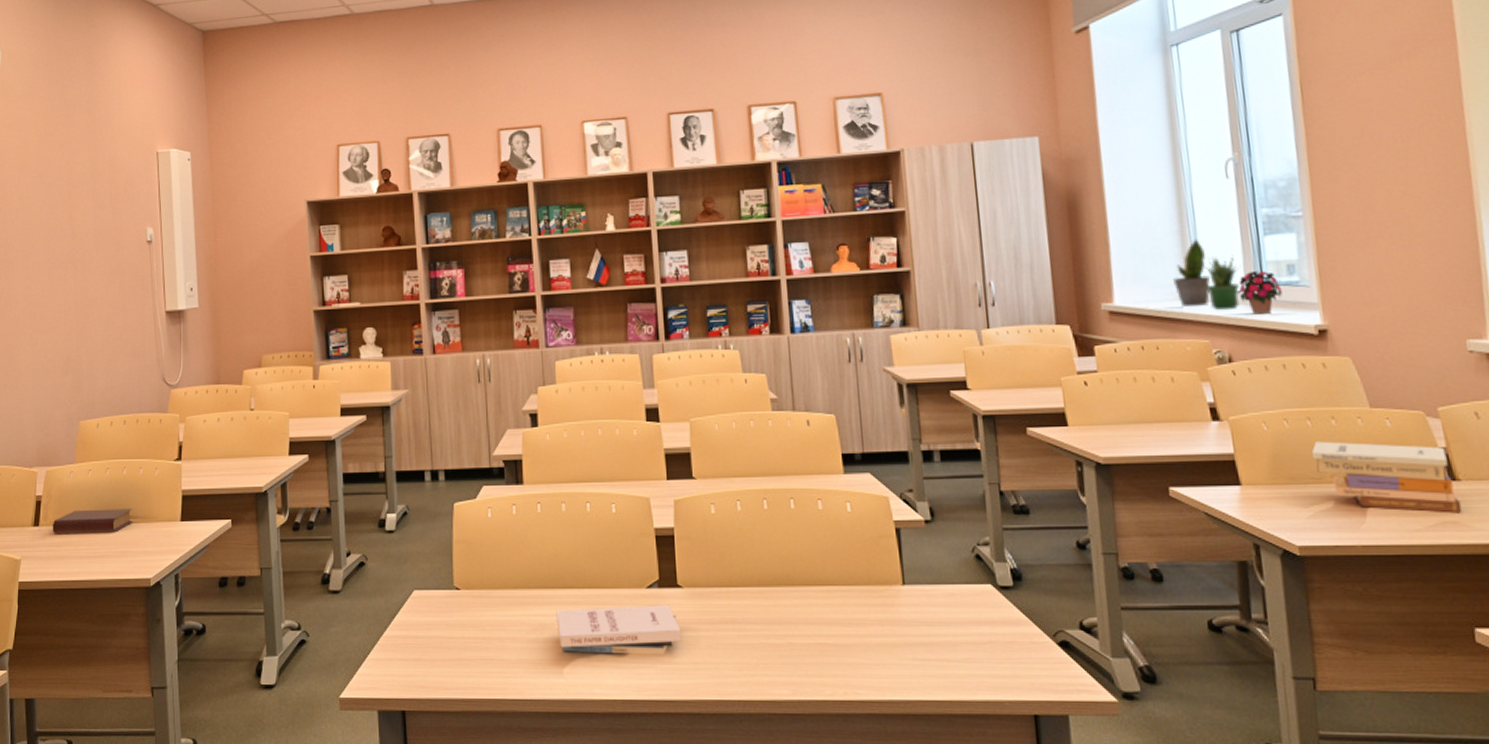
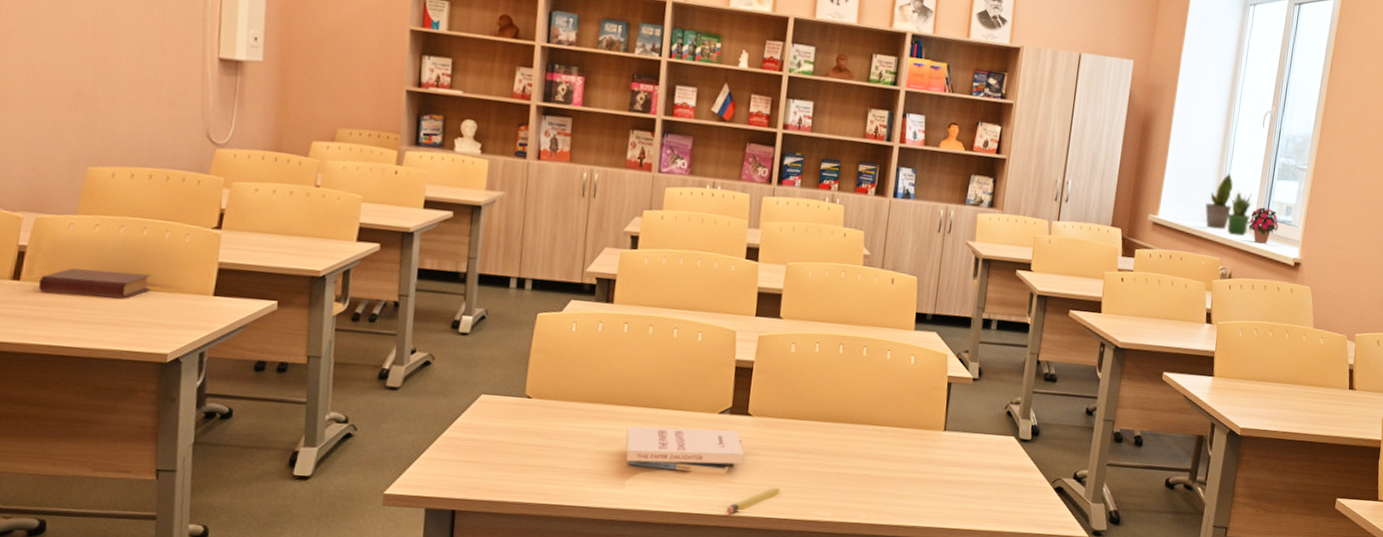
pencil: none [673,664,728,698] -> present [726,487,781,513]
books: present [1311,441,1462,513] -> none [1266,349,1353,414]

